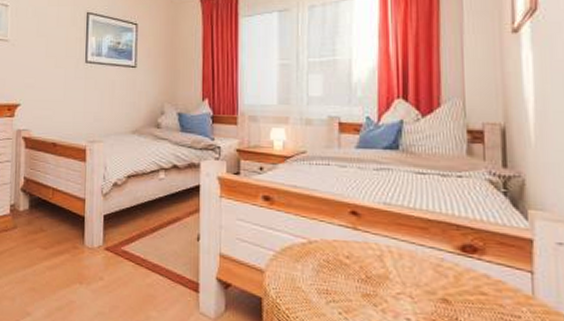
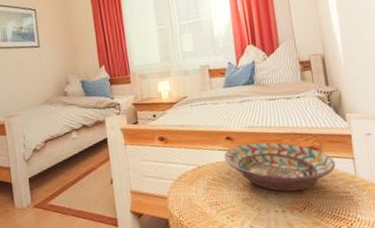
decorative bowl: none [345,223,503,300] -> present [224,142,336,192]

